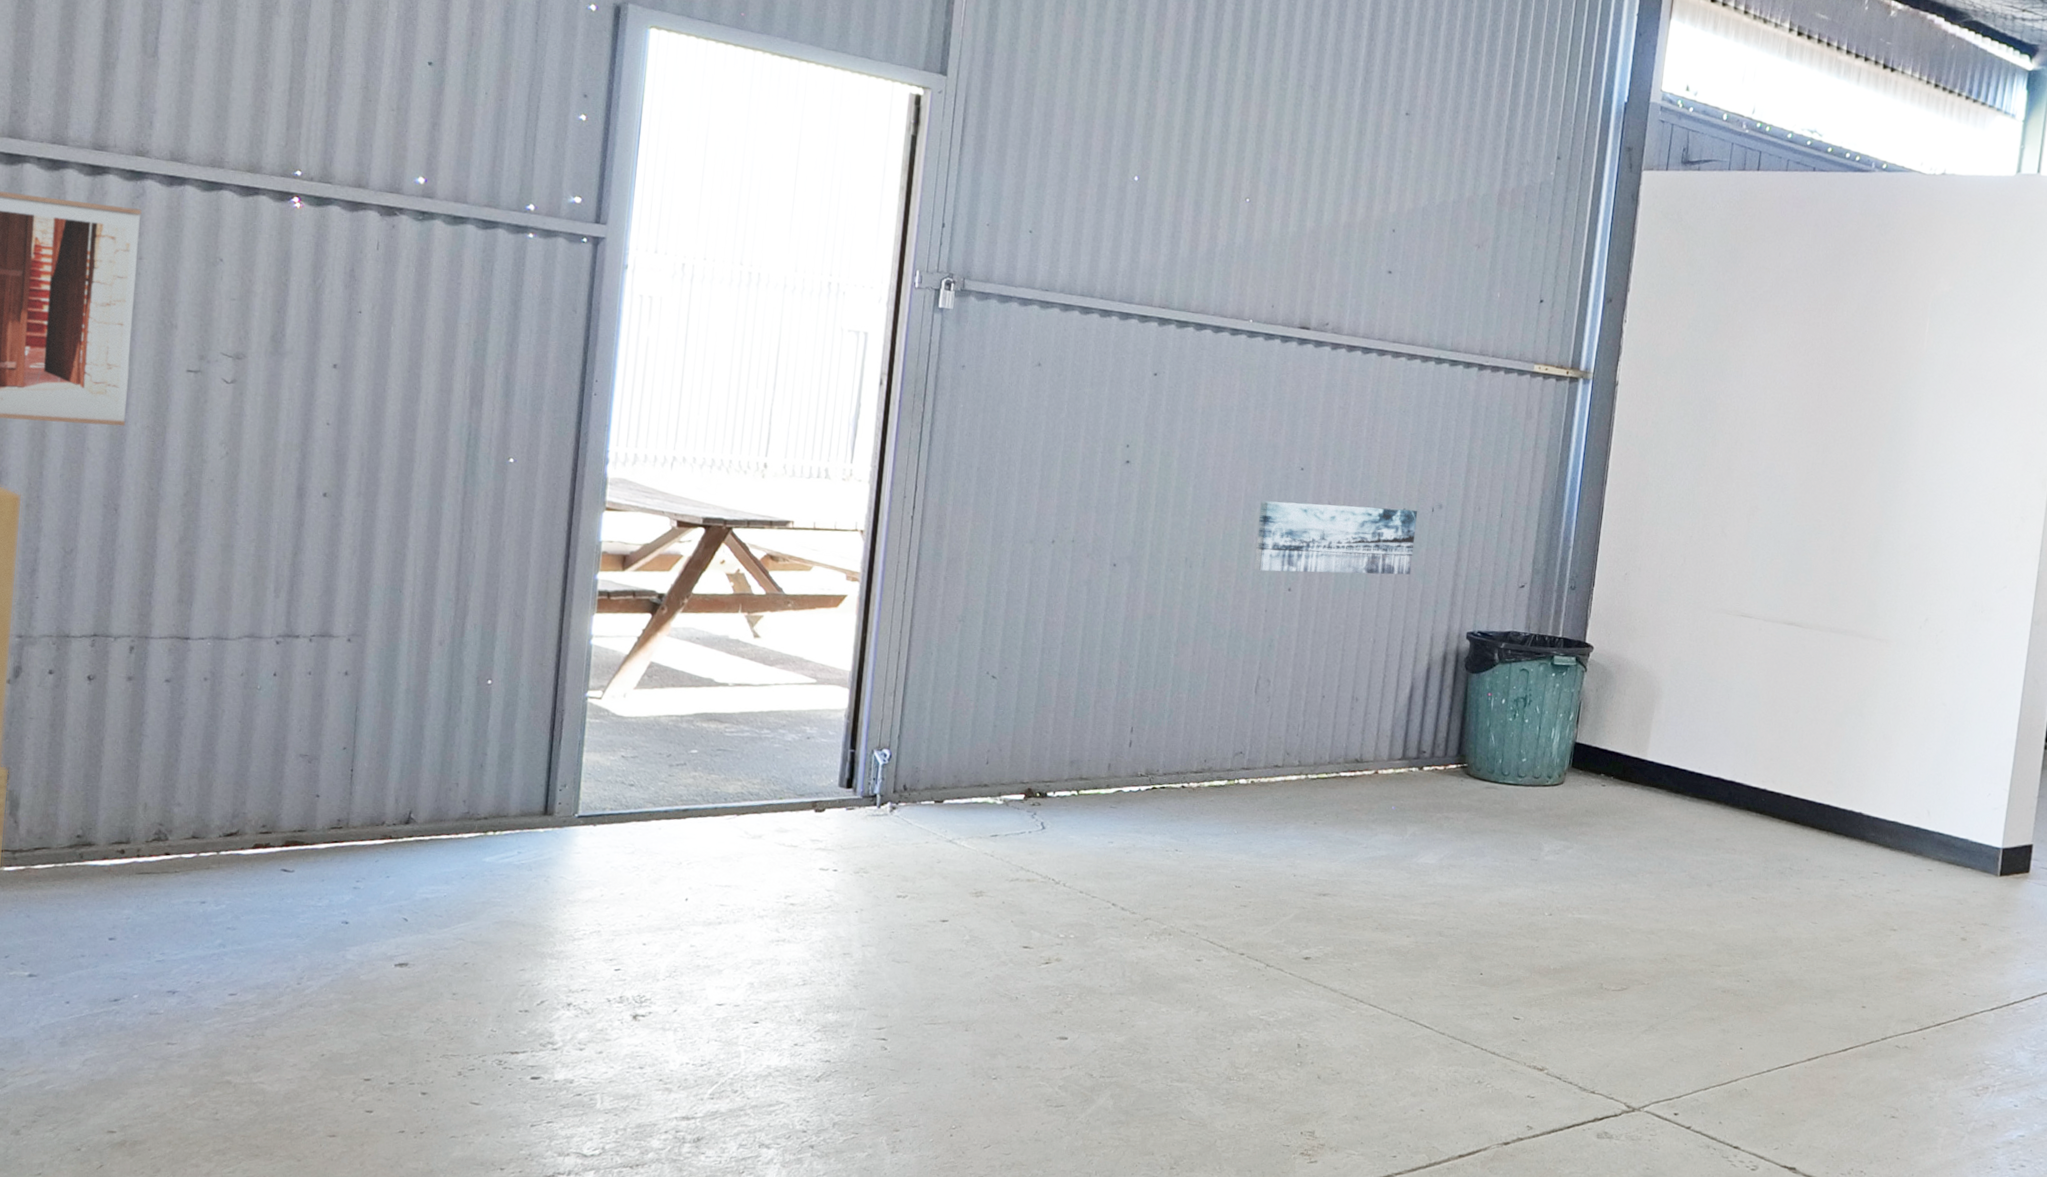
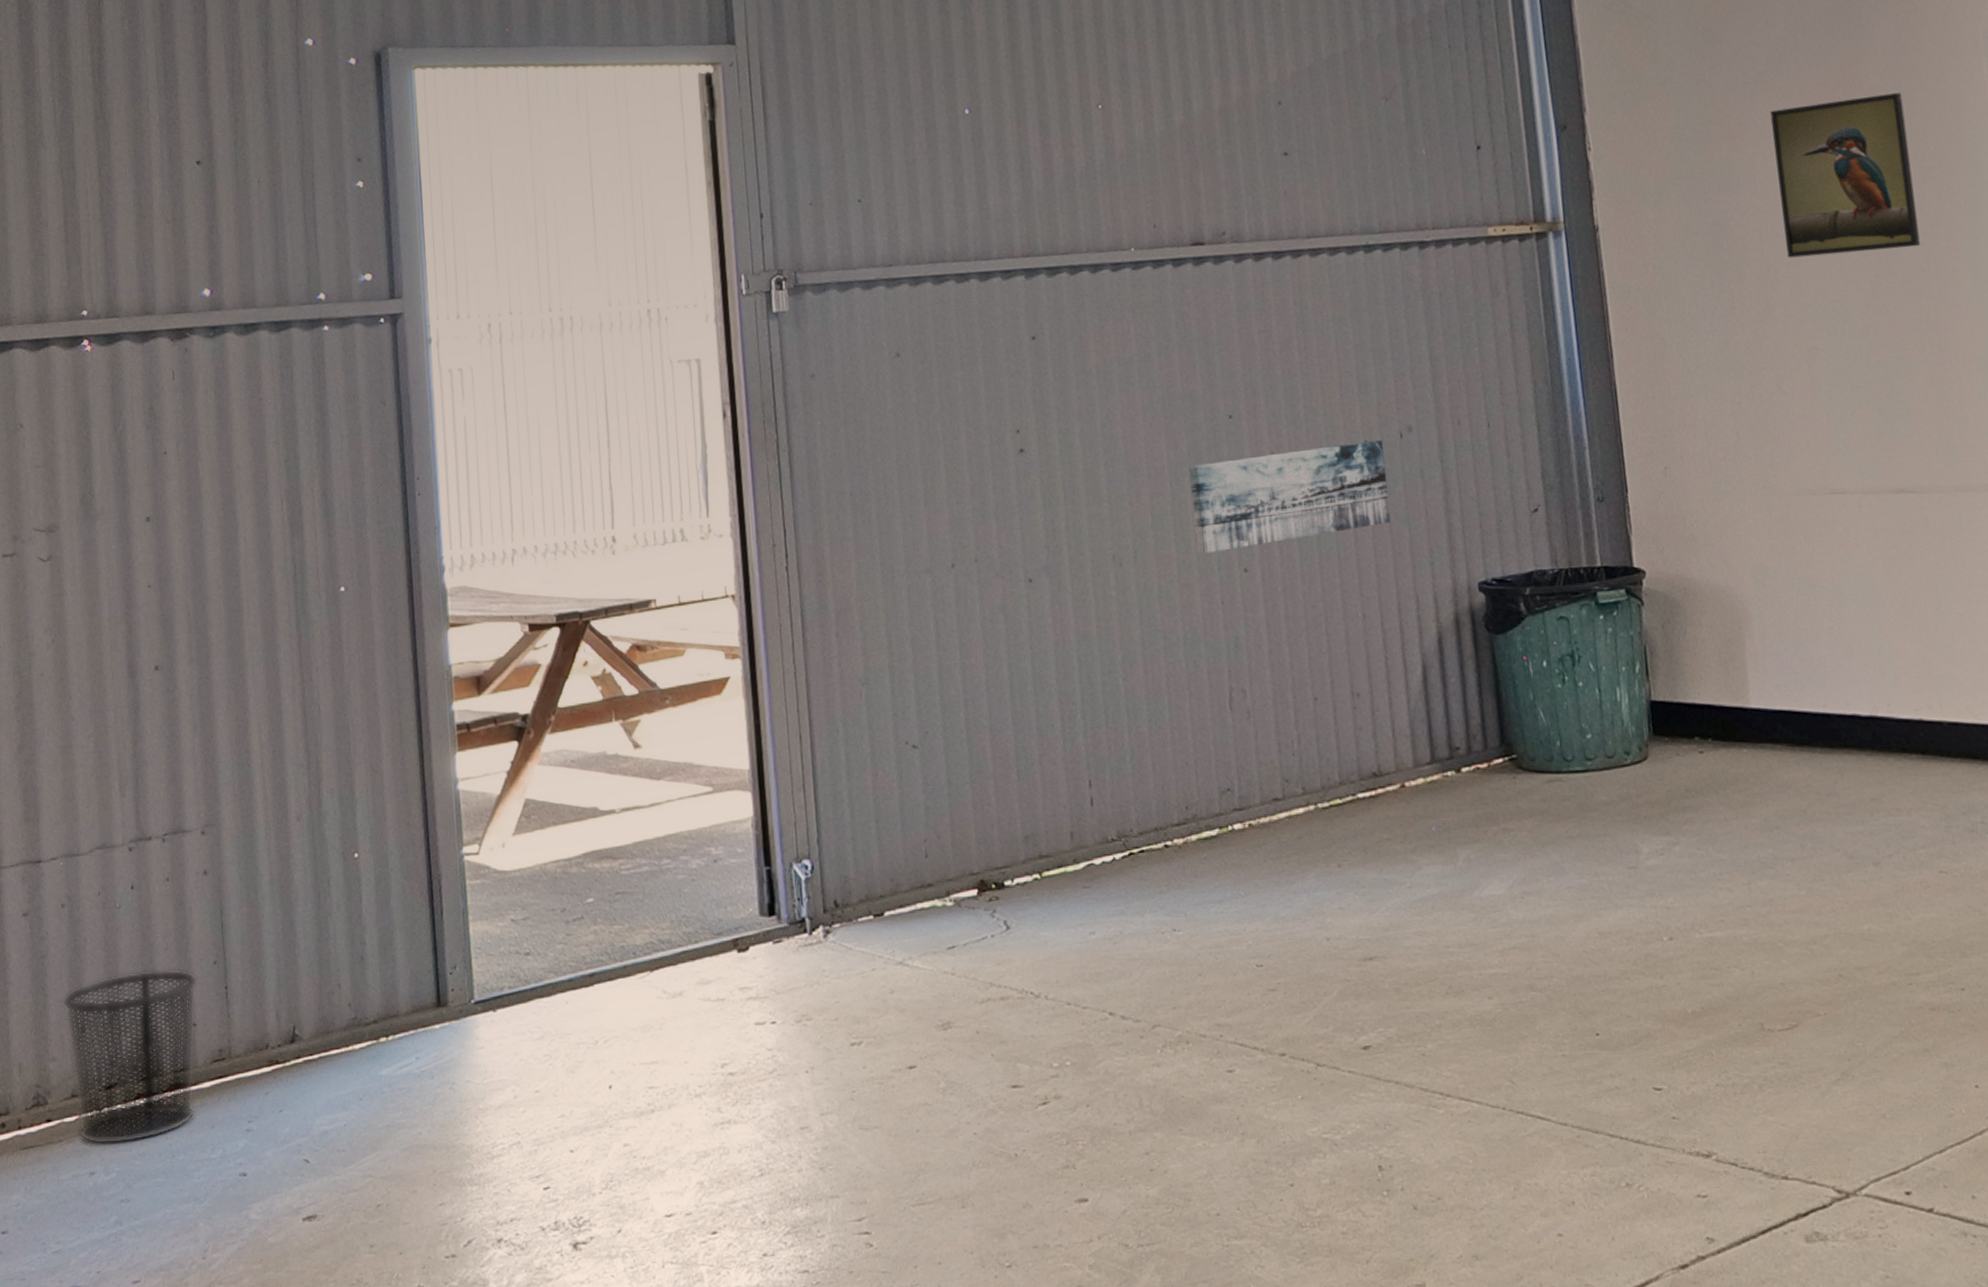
waste bin: none [194,744,327,883] -> present [62,969,198,1145]
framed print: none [1752,322,1864,448] -> present [1771,91,1920,258]

